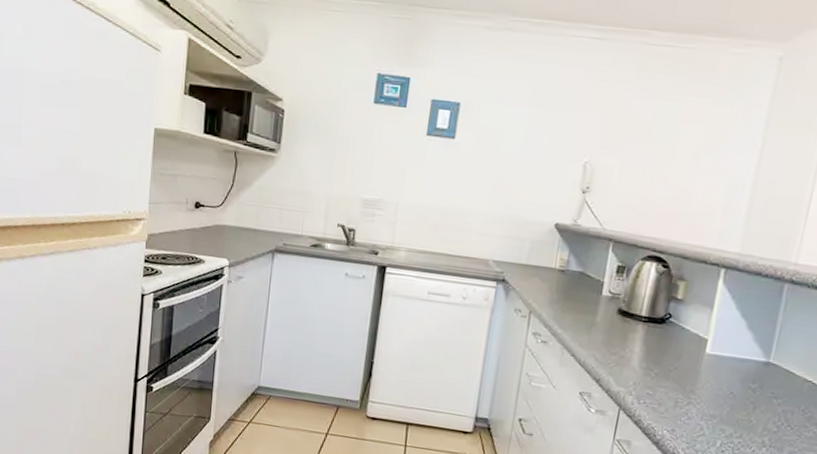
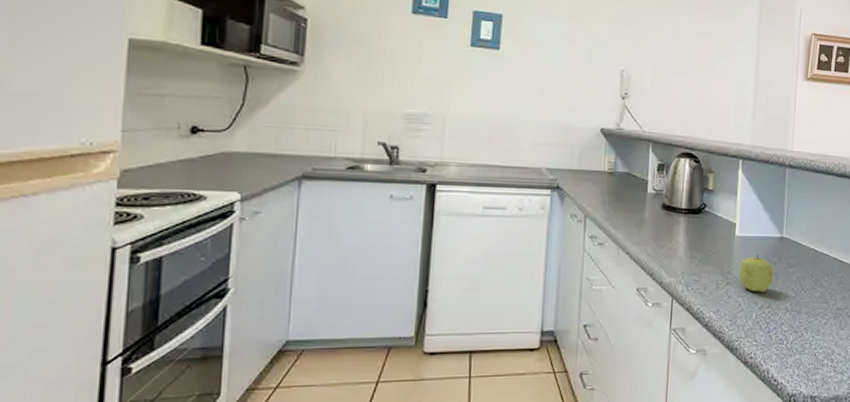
fruit: none [704,378,752,420] -> present [738,255,774,293]

